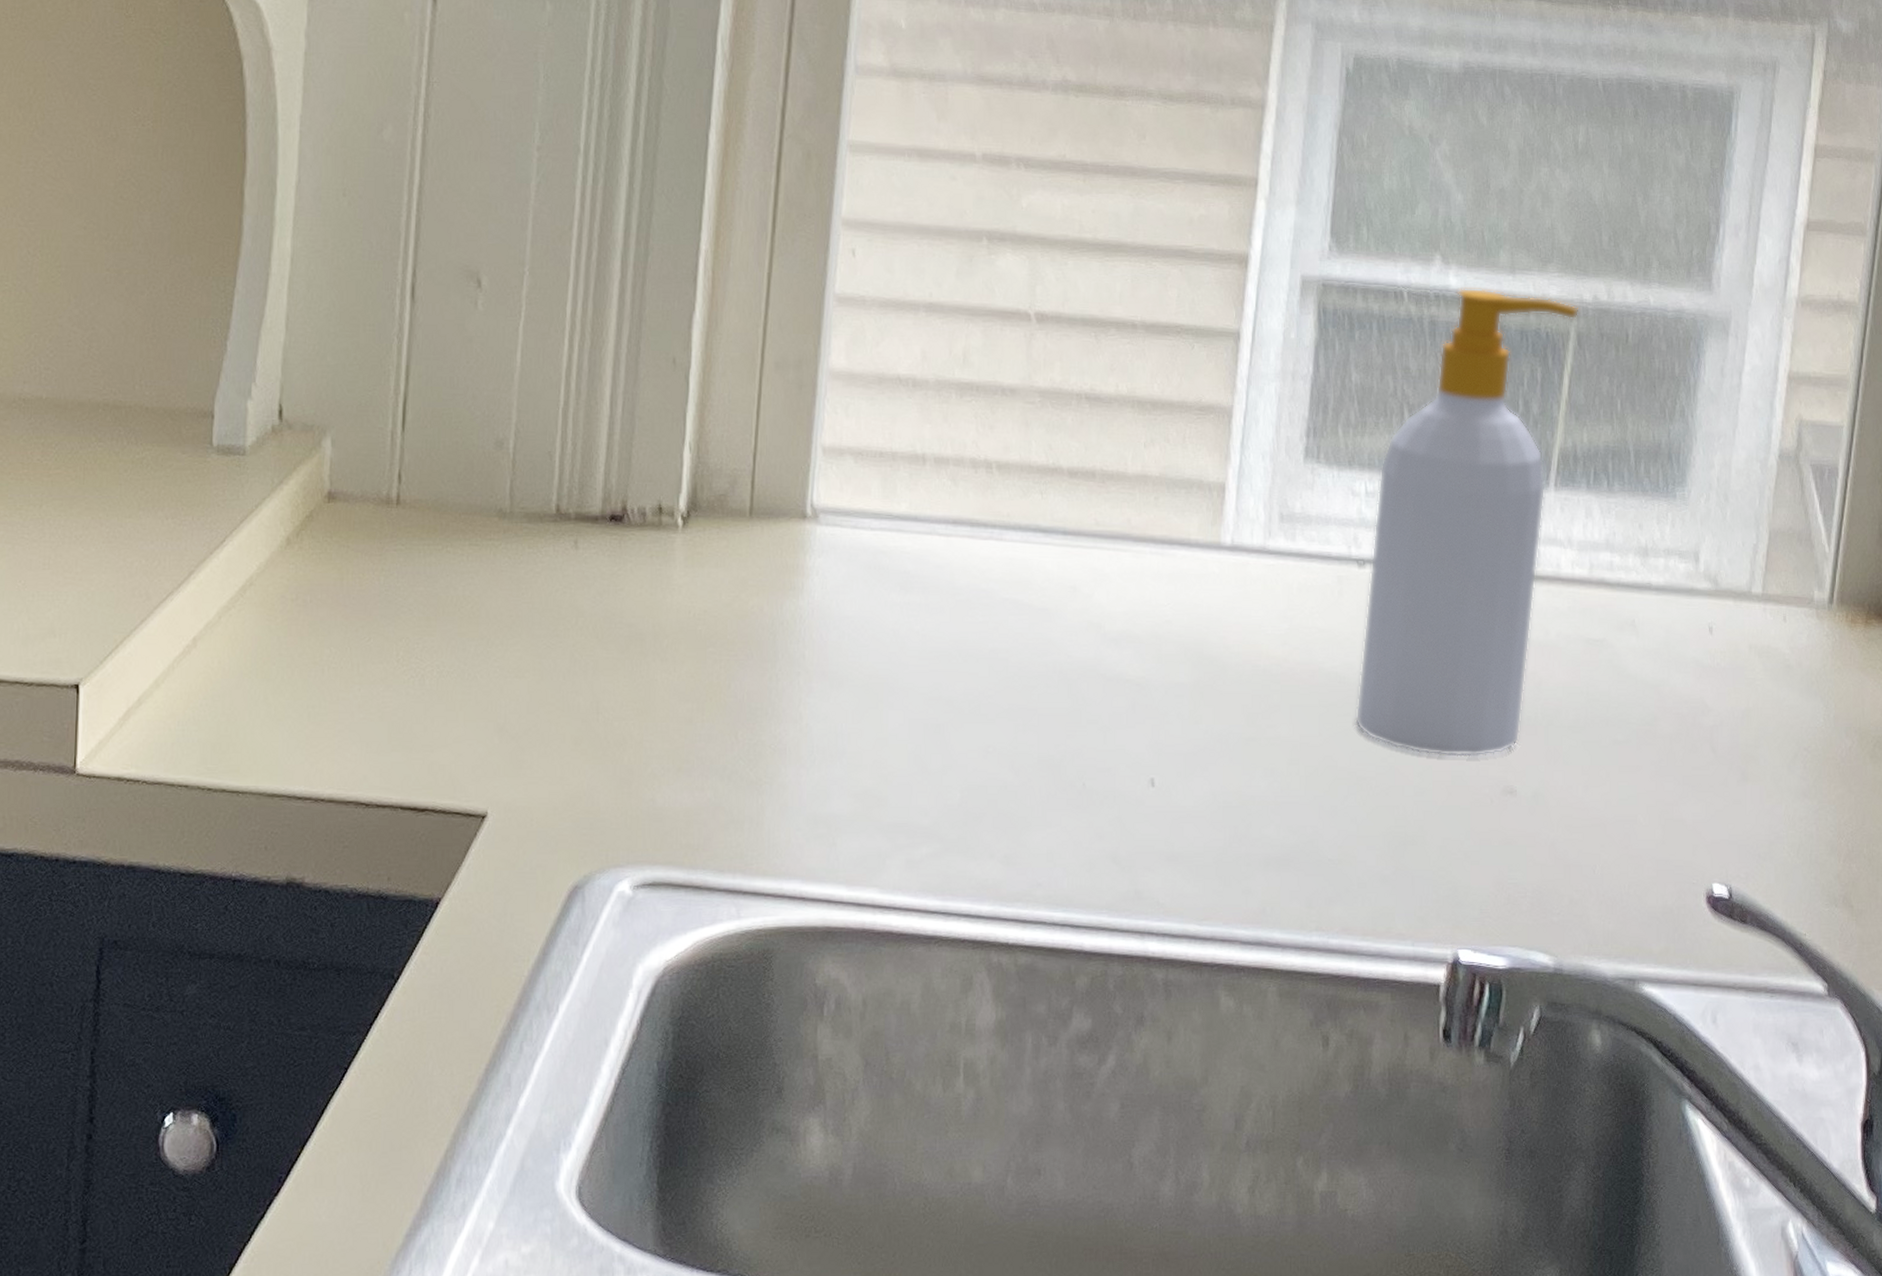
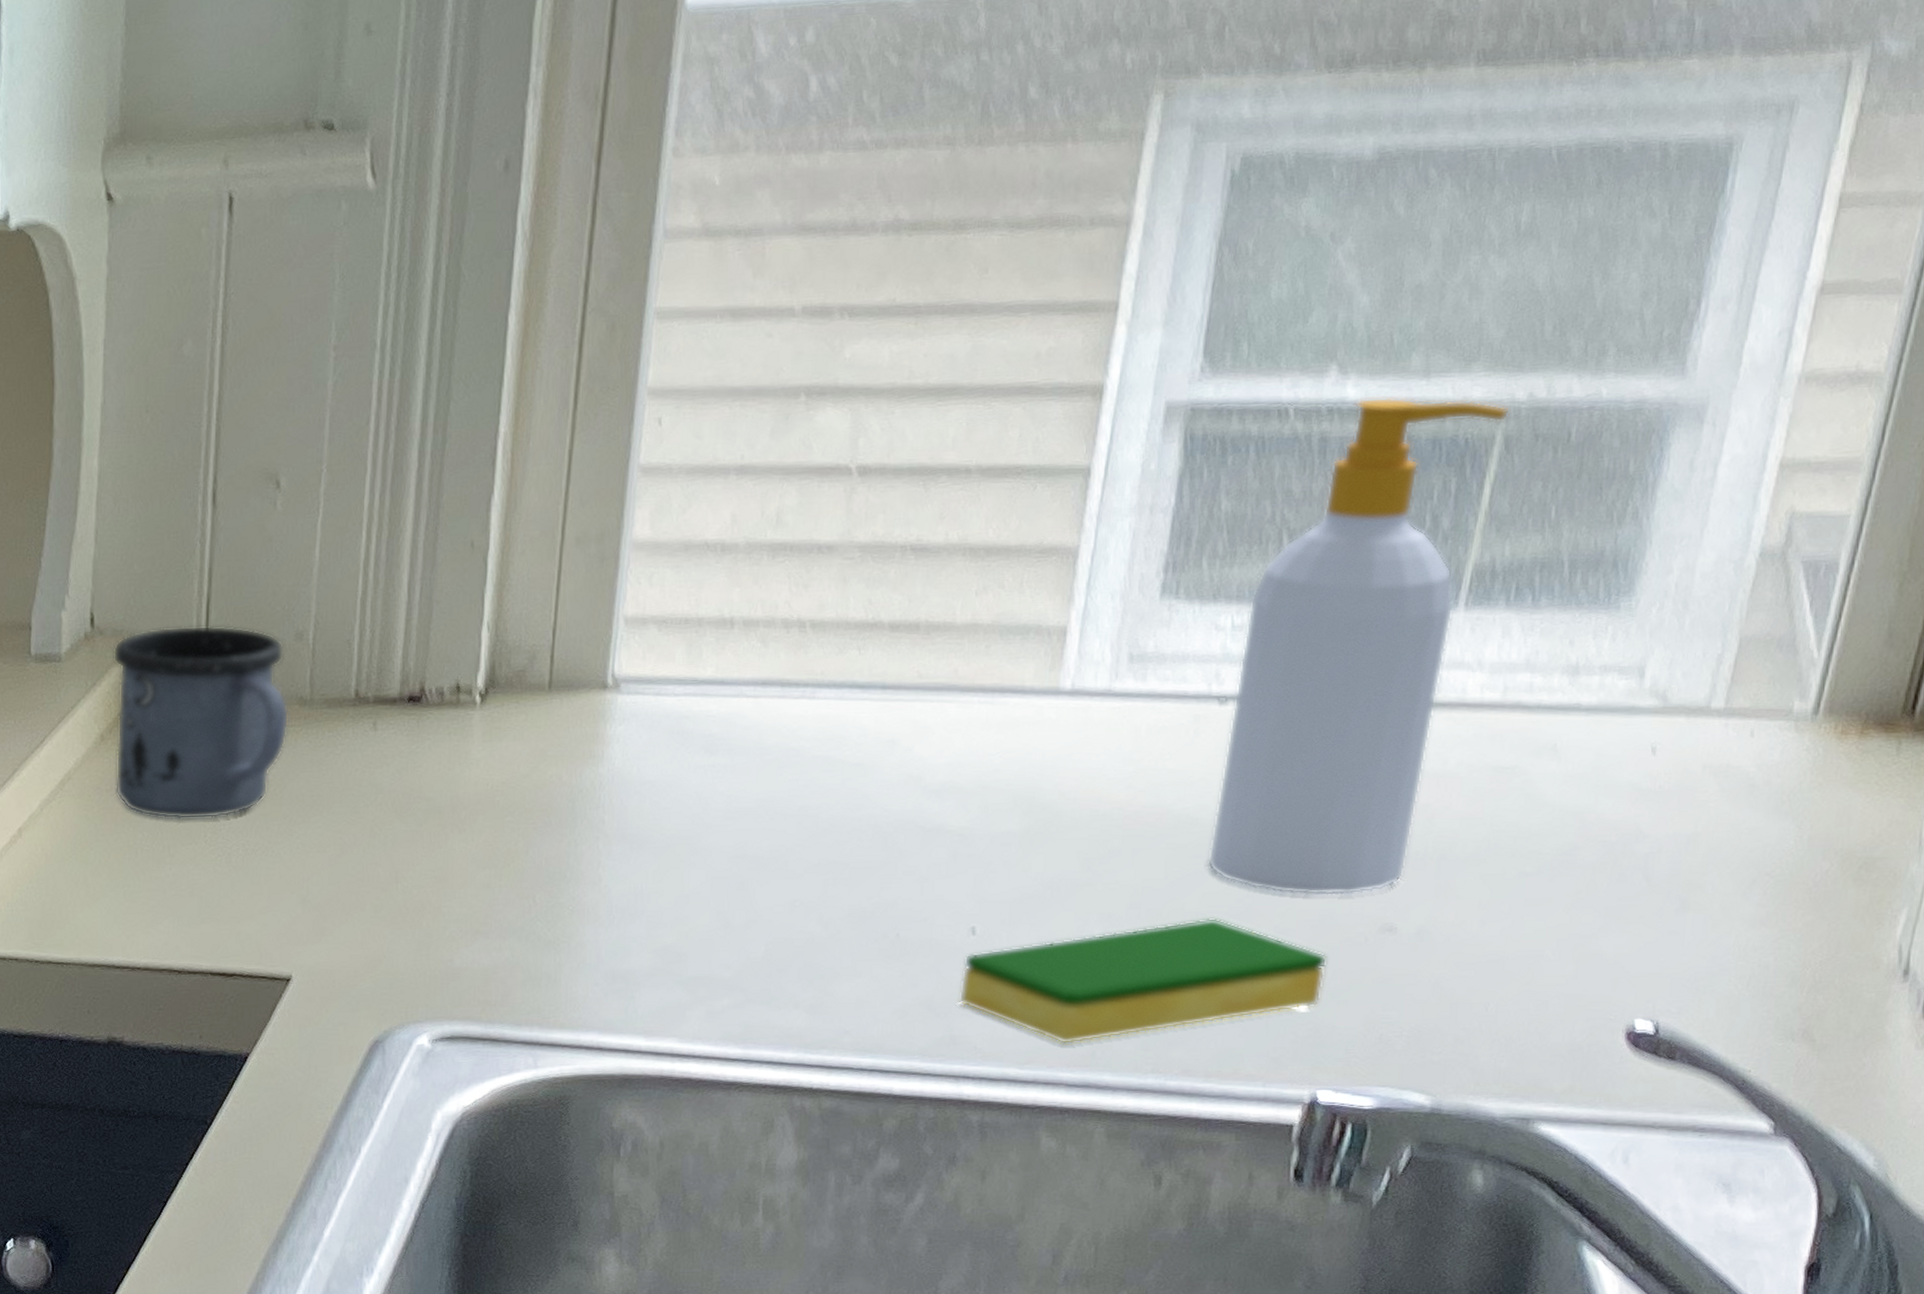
mug: none [301,425,488,636] -> present [113,625,289,820]
dish sponge: none [1141,775,1461,901] -> present [958,917,1328,1045]

